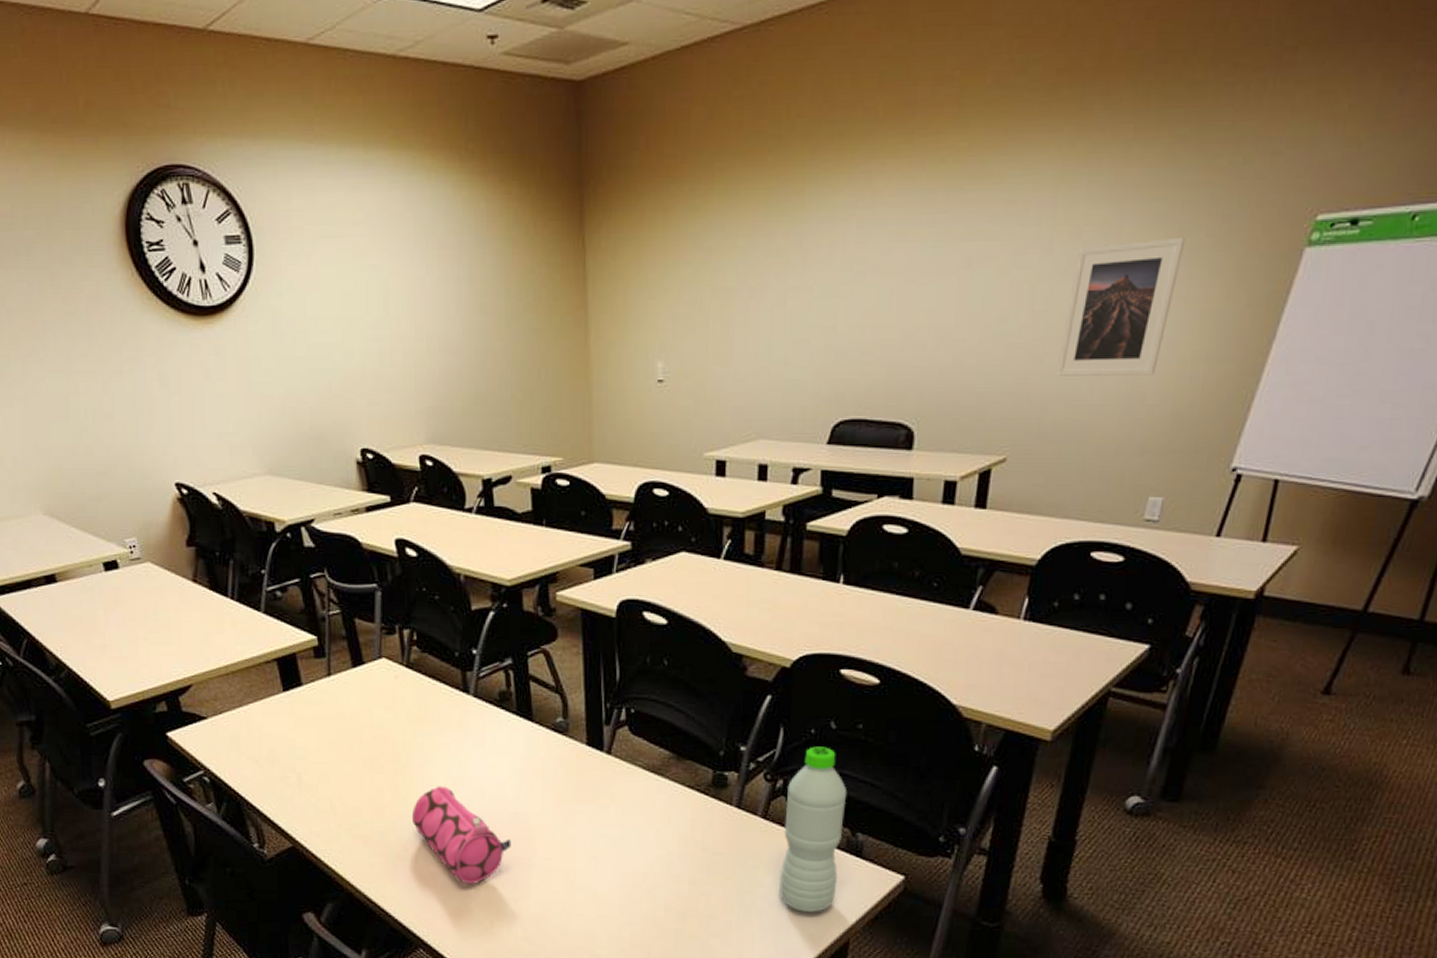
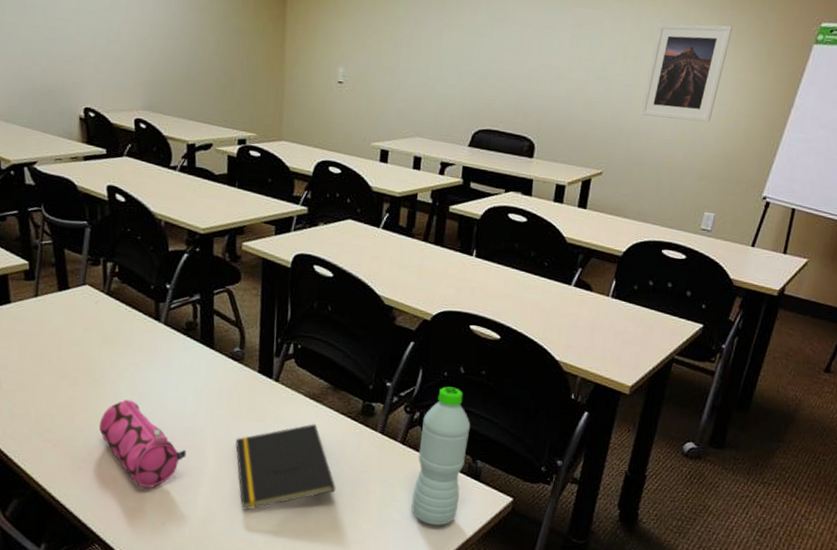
notepad: none [565,800,687,904] -> present [235,423,336,510]

